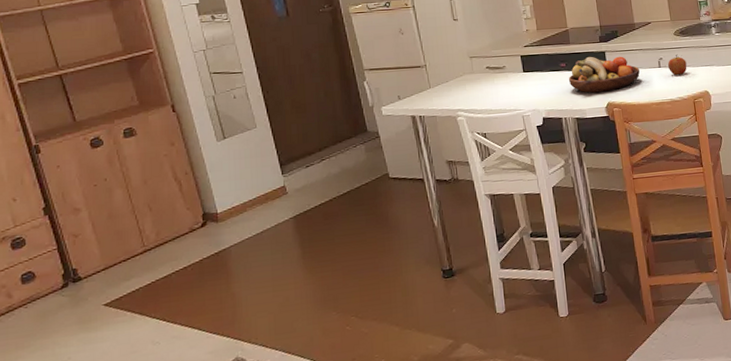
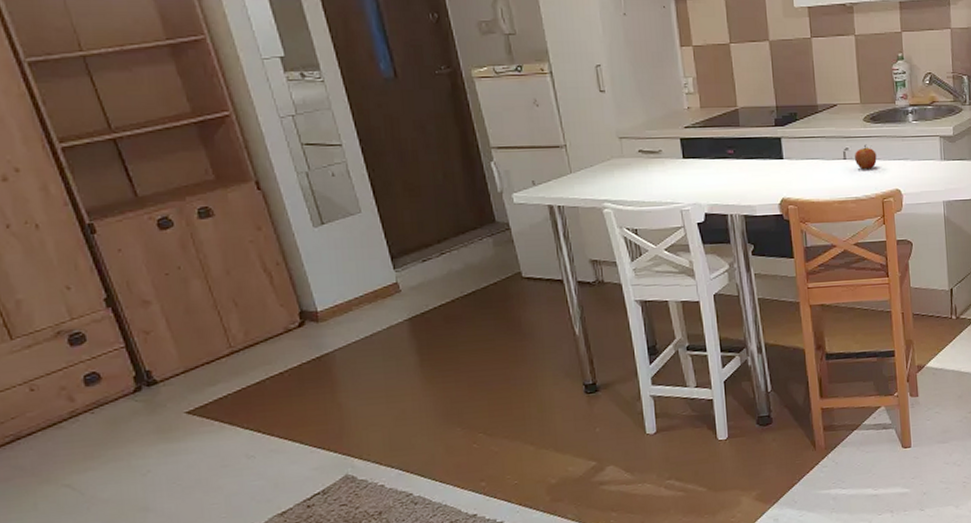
fruit bowl: present [568,56,640,93] -> none [736,142,821,186]

